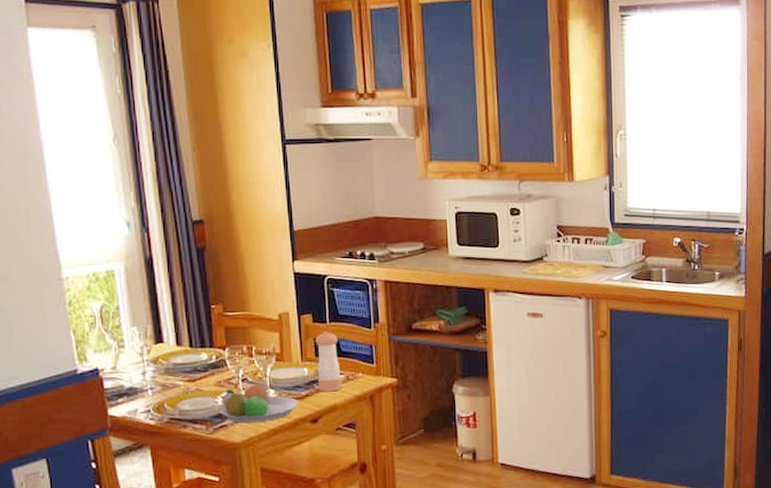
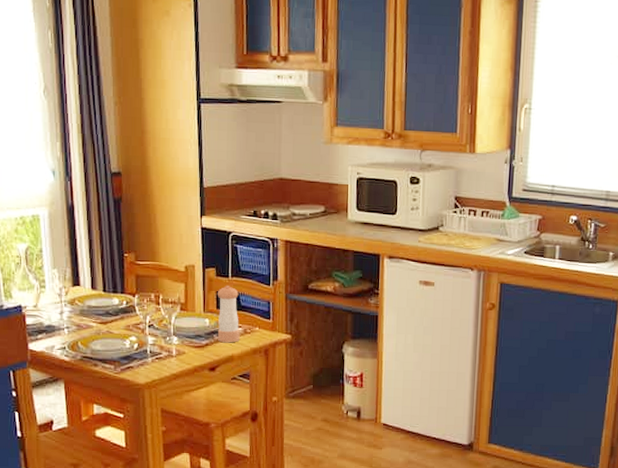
fruit bowl: present [220,383,299,424] -> none [127,329,199,367]

